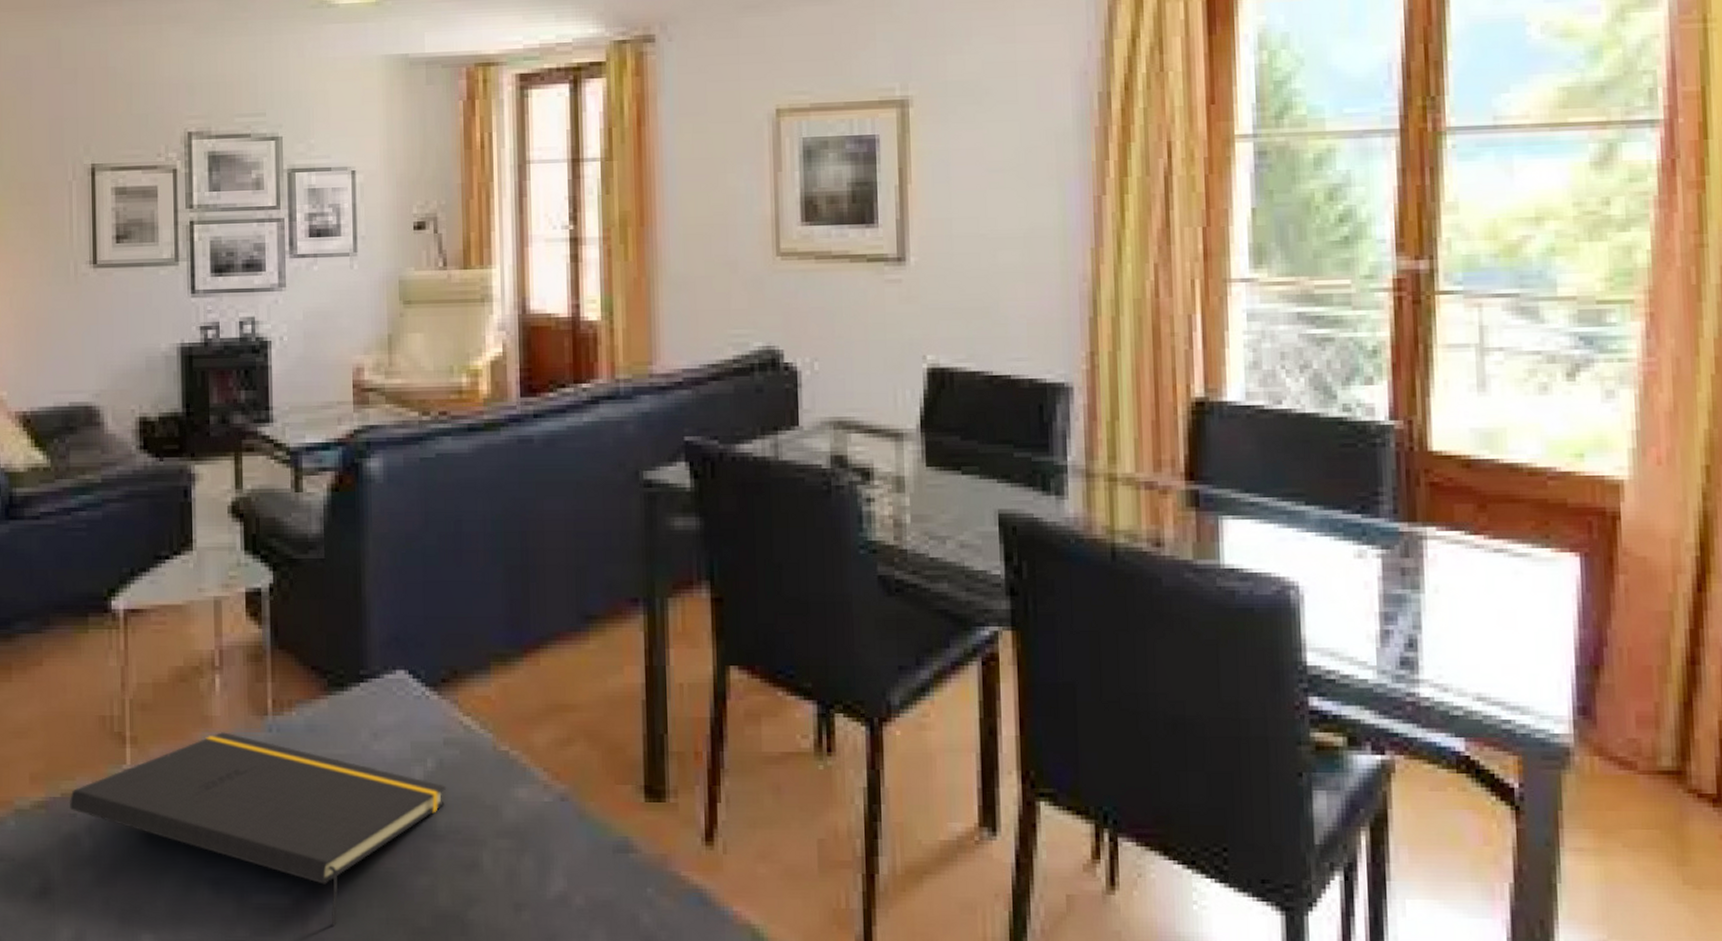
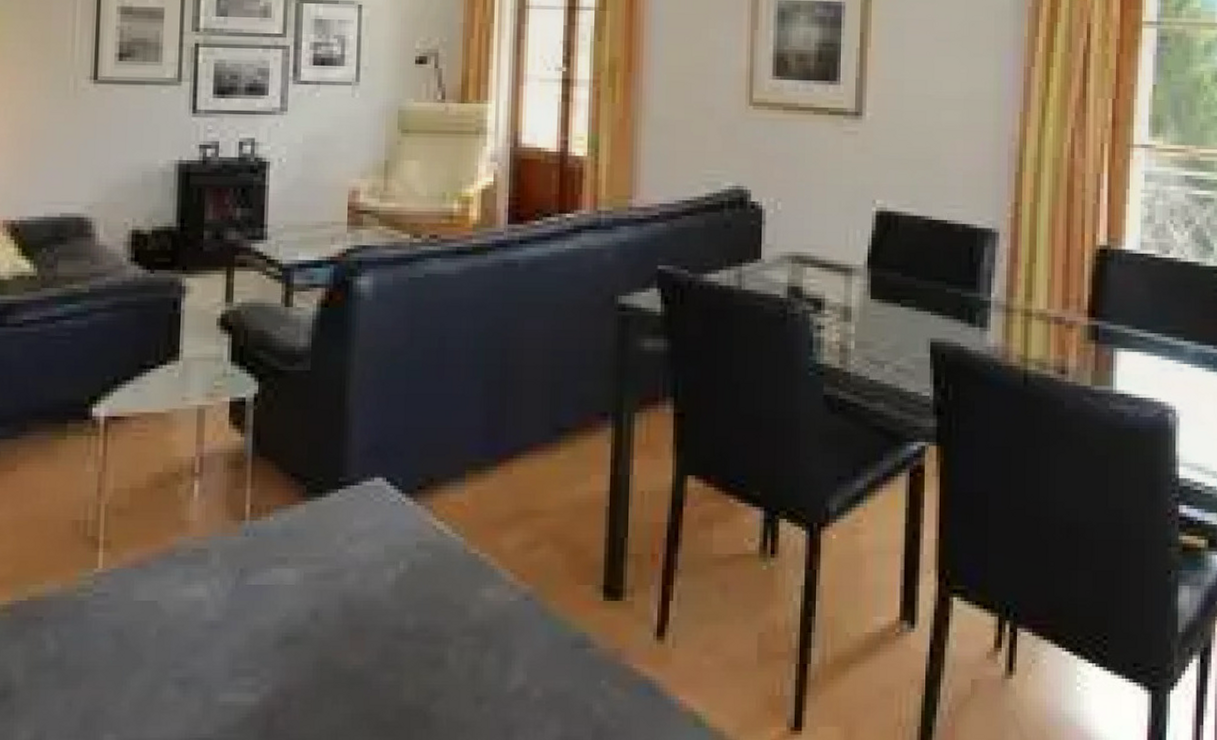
notepad: present [70,732,447,927] -> none [36,536,417,723]

